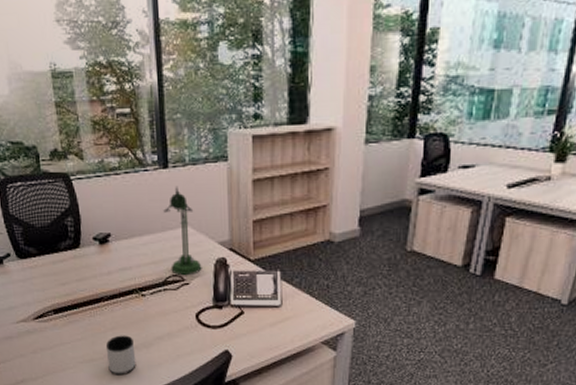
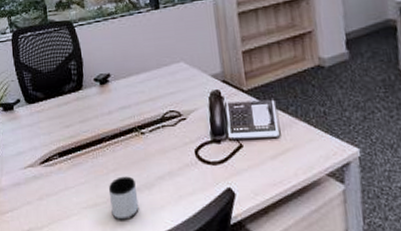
desk lamp: present [163,185,202,276] -> none [157,24,198,111]

